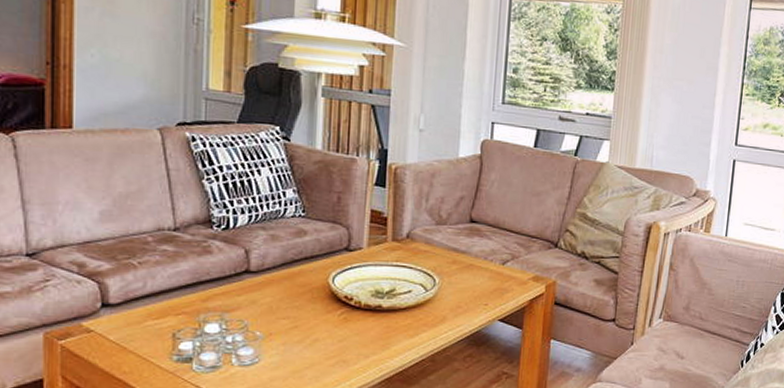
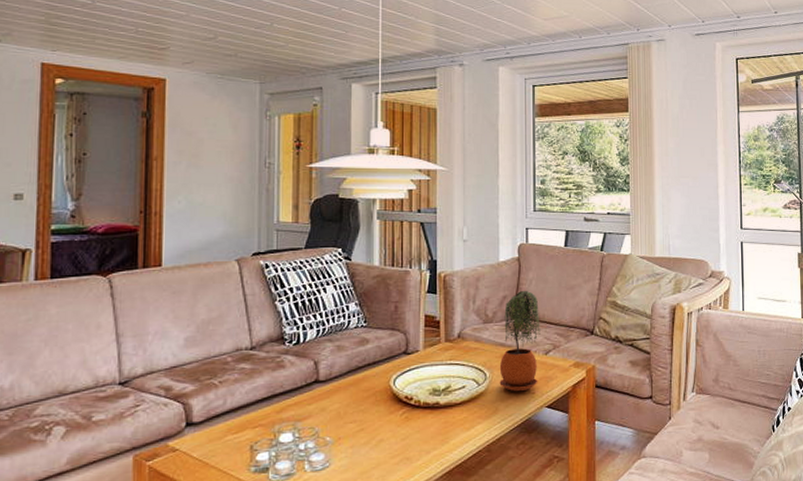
potted plant: none [449,192,500,302] -> present [499,290,540,392]

